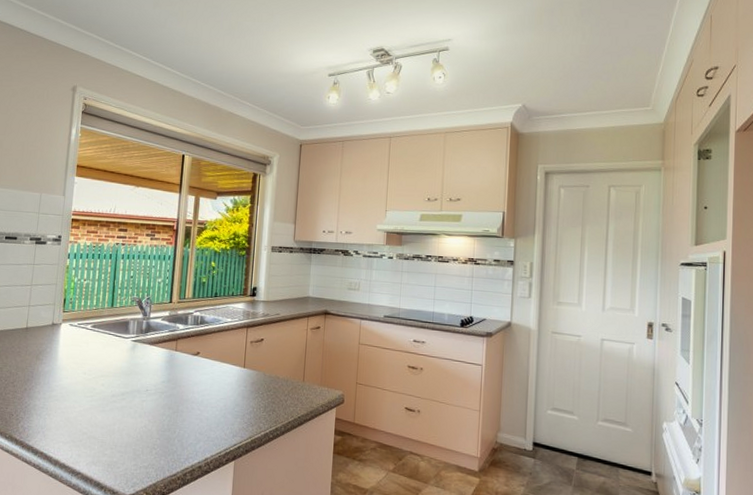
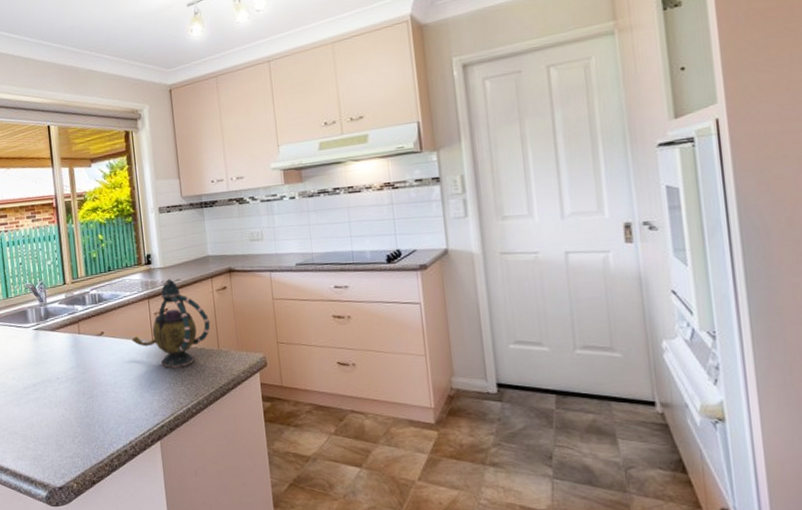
teapot: none [225,311,300,395] -> present [131,278,211,368]

